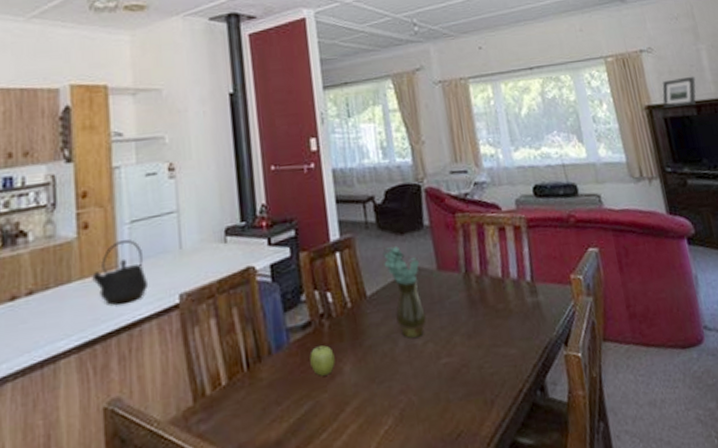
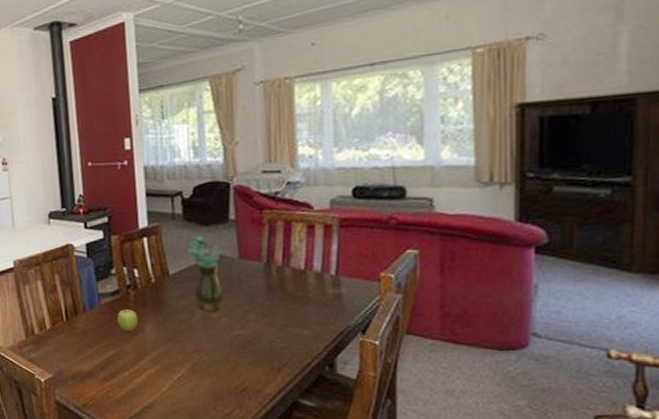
picture frame: present [662,76,696,109] -> none [542,66,600,107]

